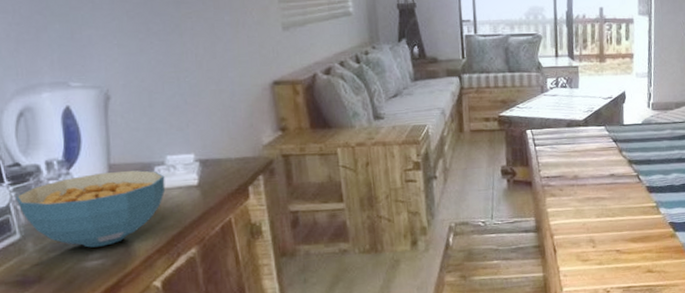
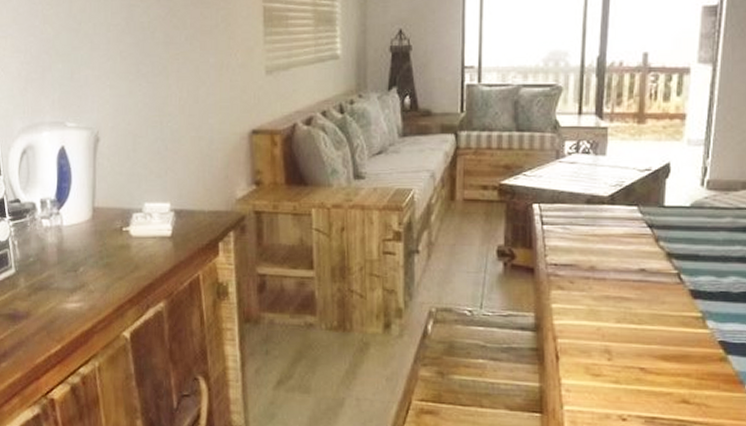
cereal bowl: present [15,170,166,248] -> none [14,215,141,290]

